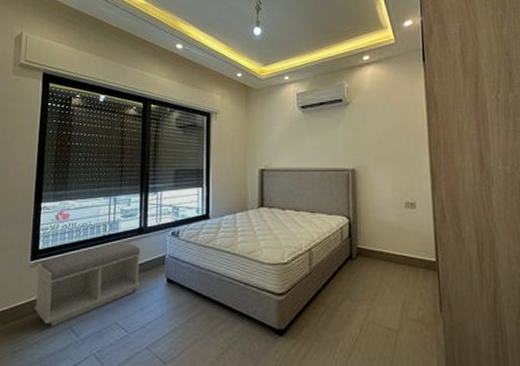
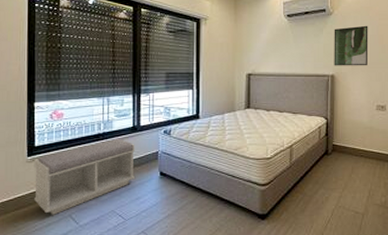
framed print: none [352,115,392,160] -> present [334,25,369,66]

